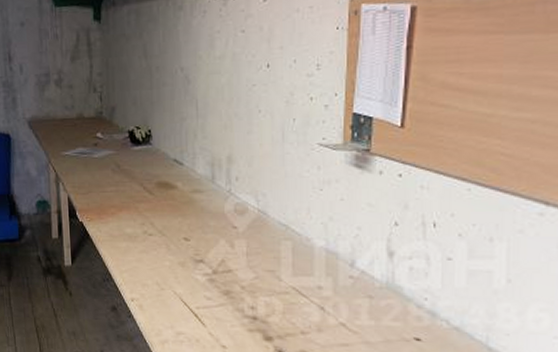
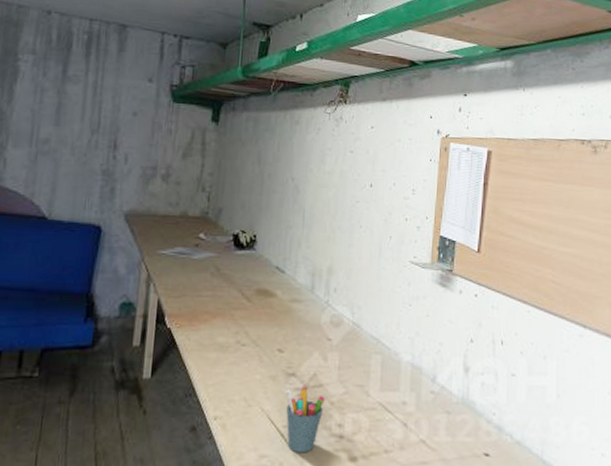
pen holder: none [196,272,235,332] -> present [286,387,325,453]

